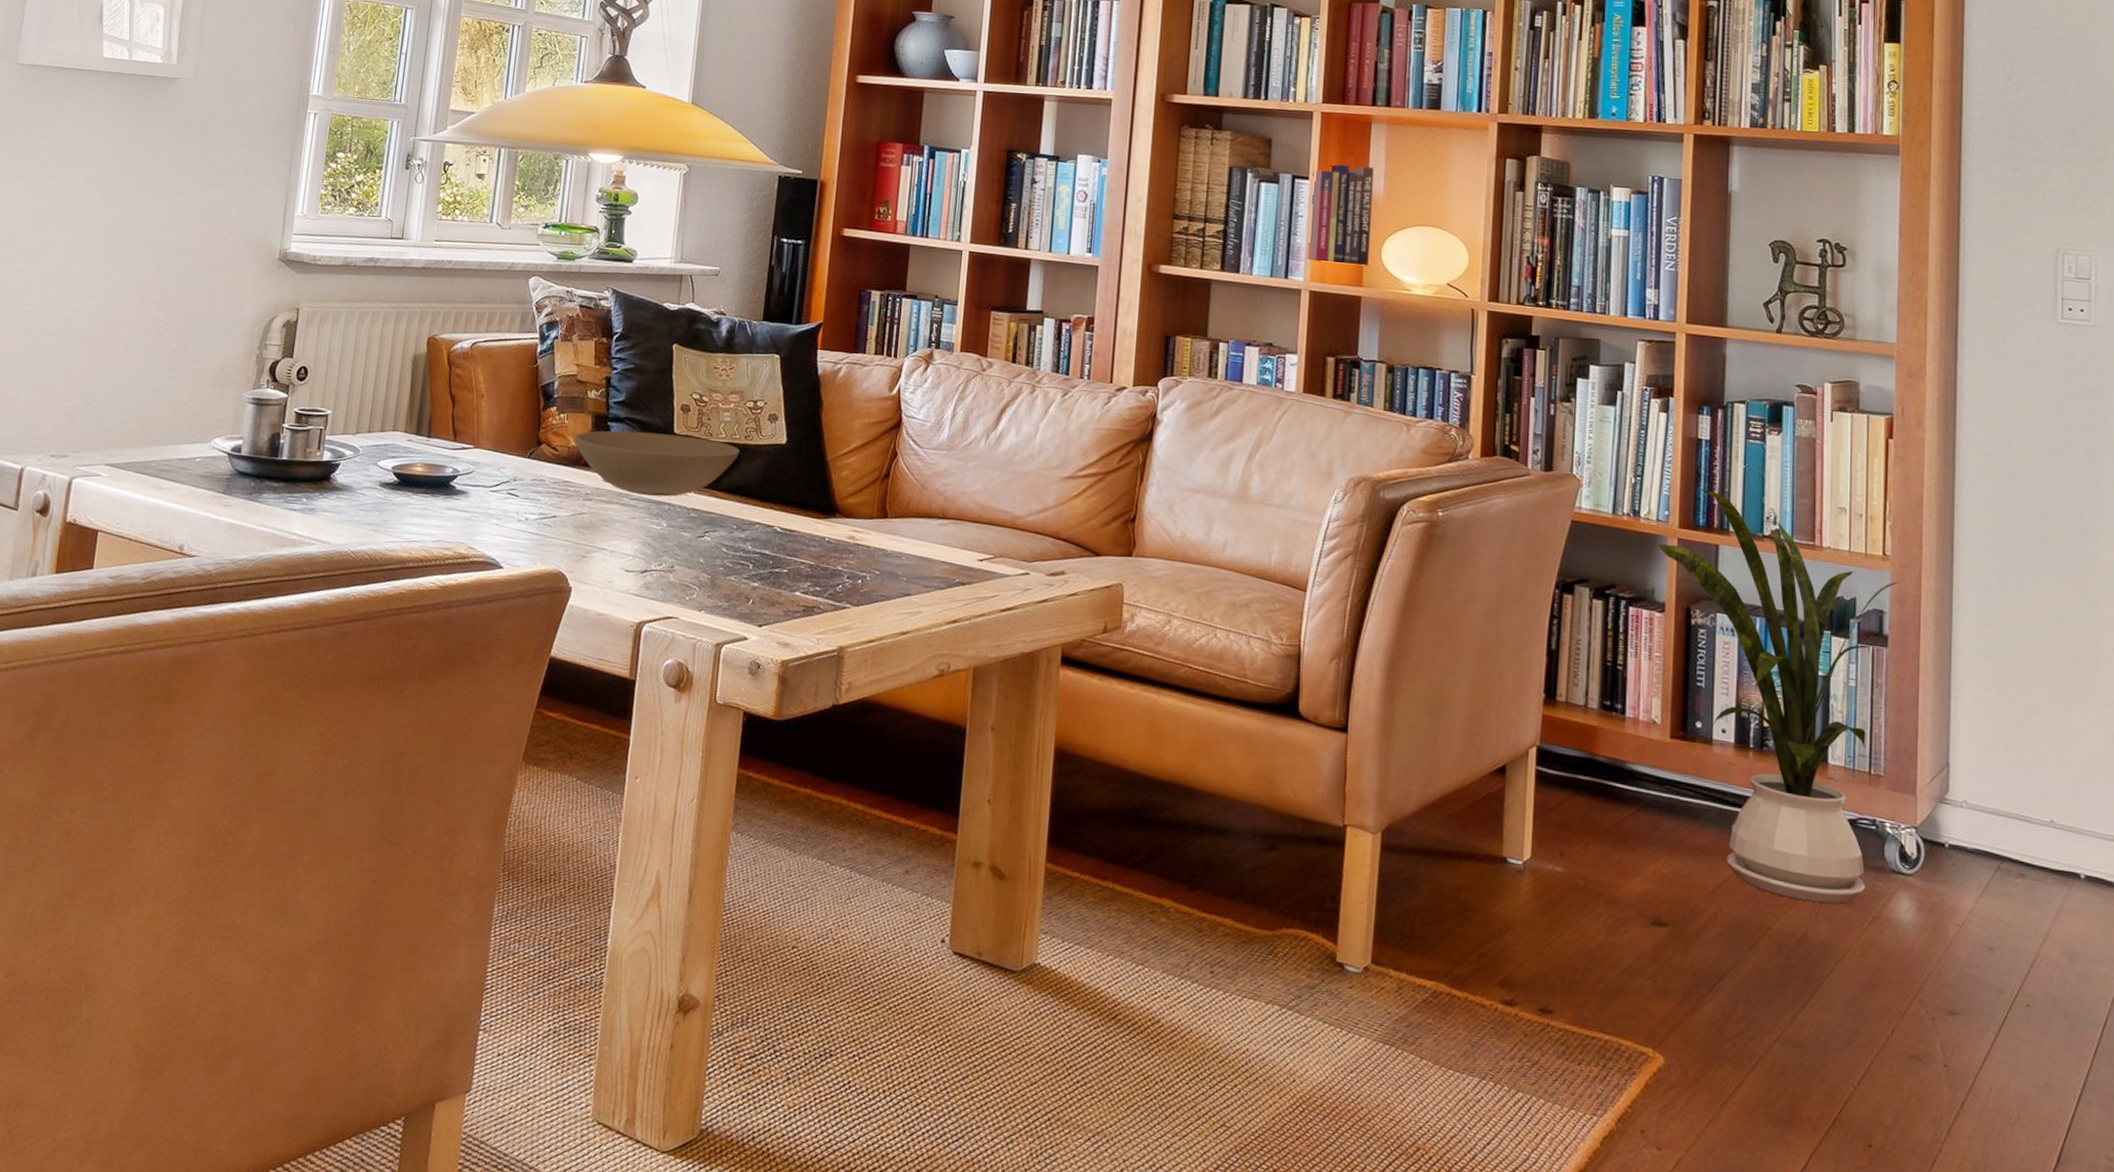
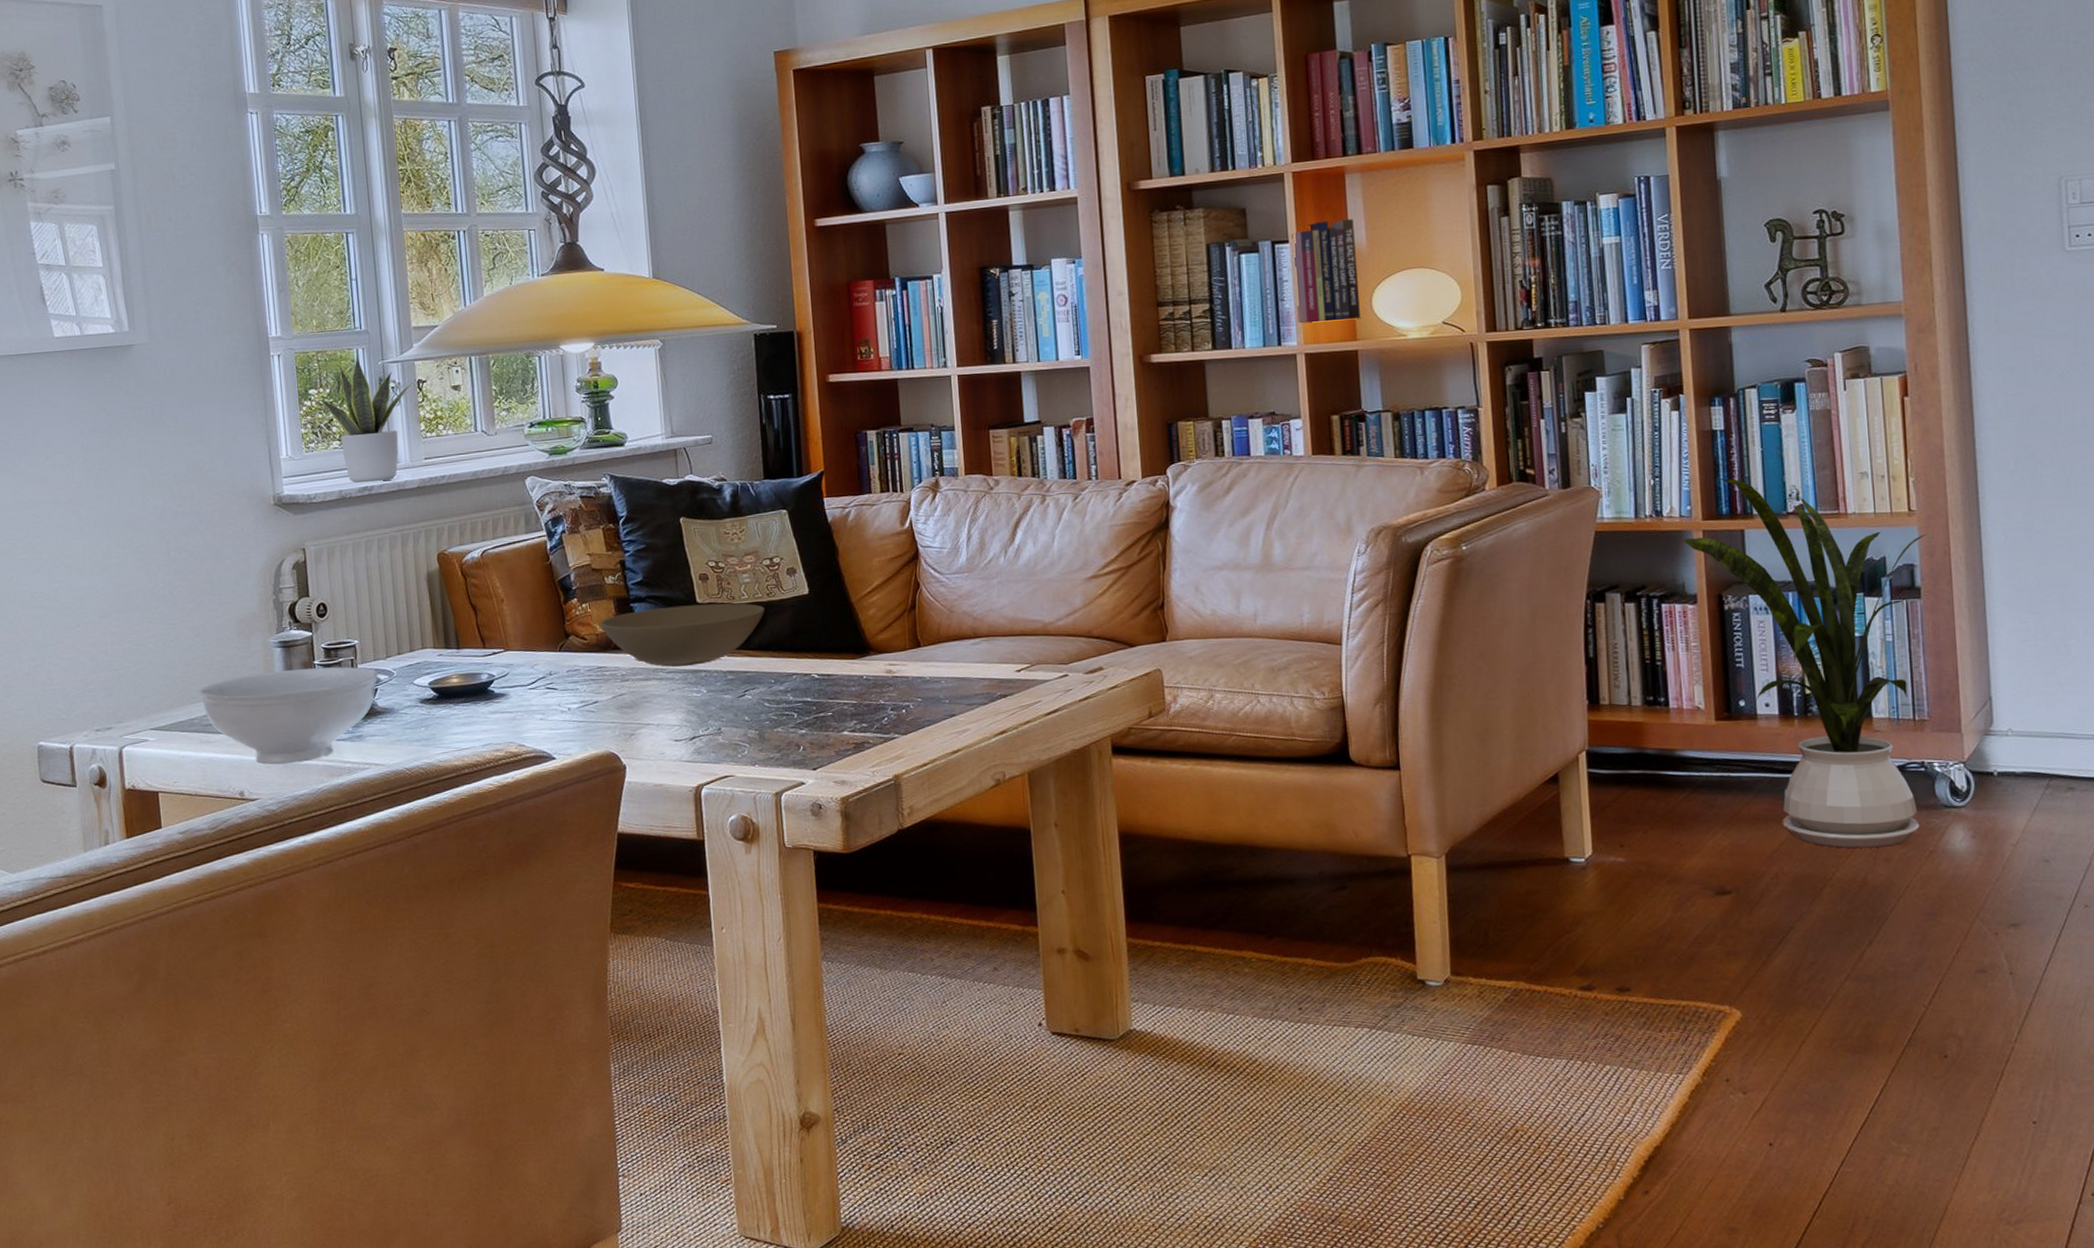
decorative bowl: none [161,426,345,526] -> present [197,666,379,765]
potted plant: none [345,126,439,256] -> present [319,354,413,484]

